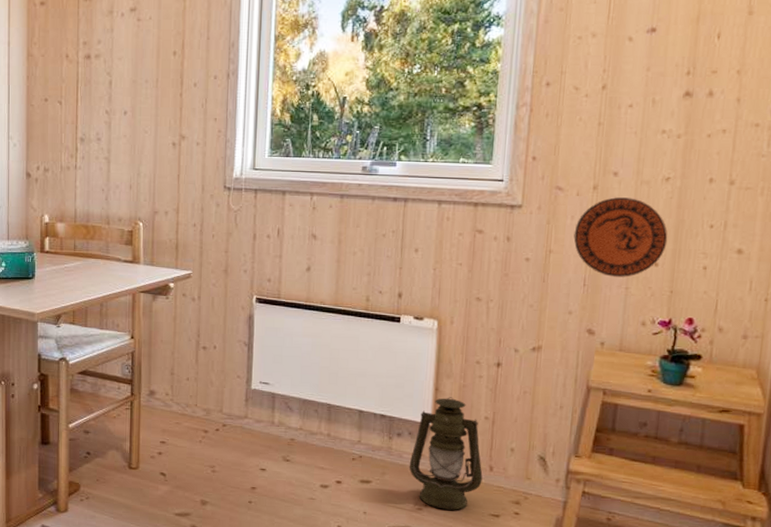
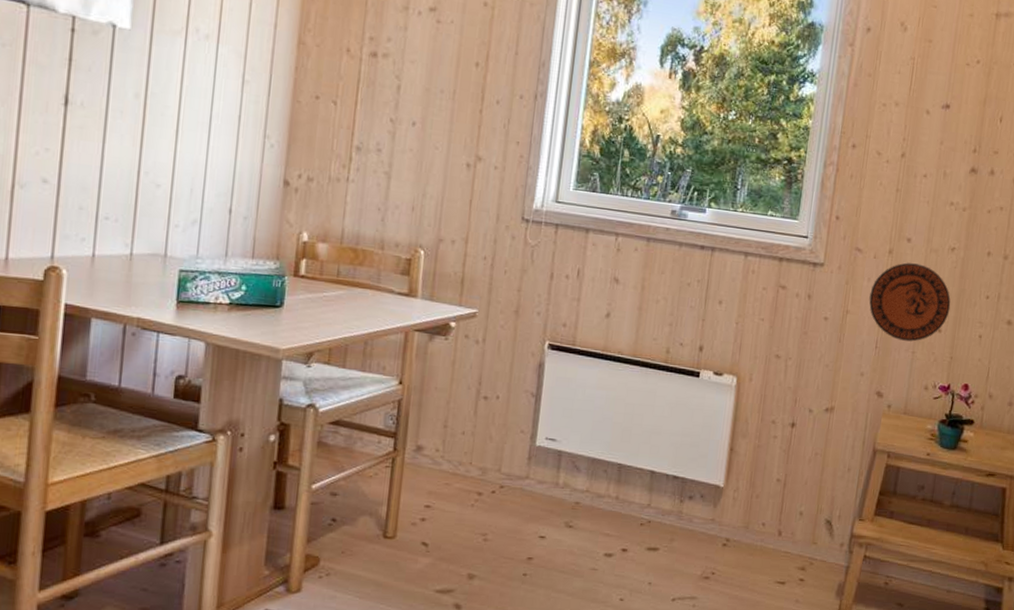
lantern: present [409,397,483,510] -> none [698,457,772,578]

